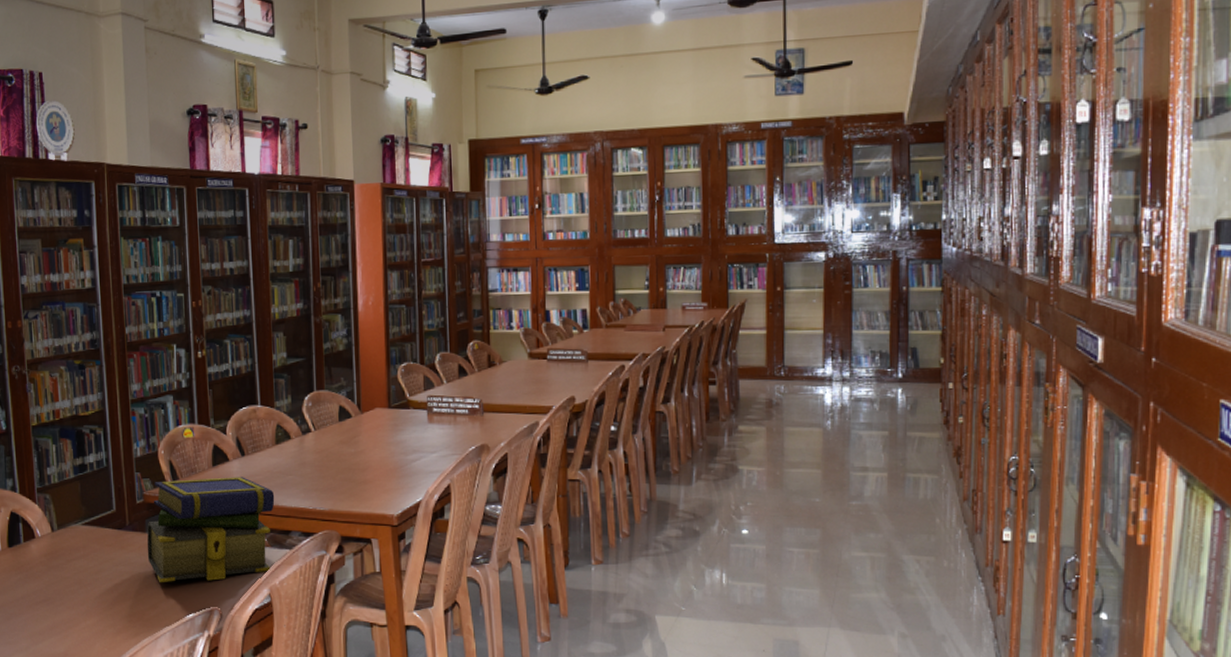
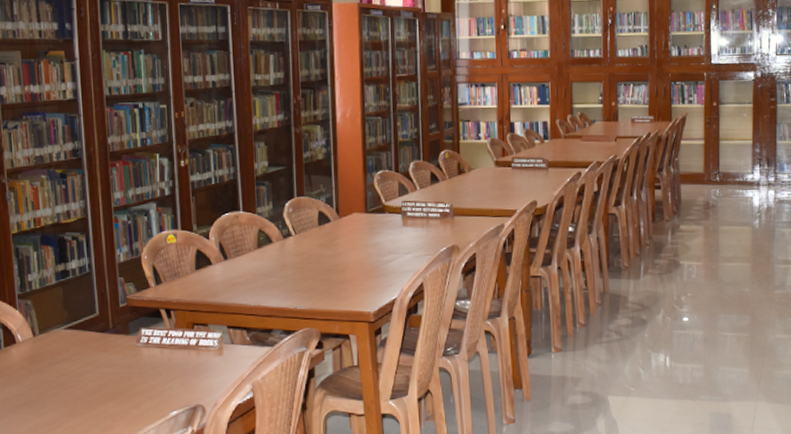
stack of books: present [147,477,275,582] -> none [130,279,257,382]

